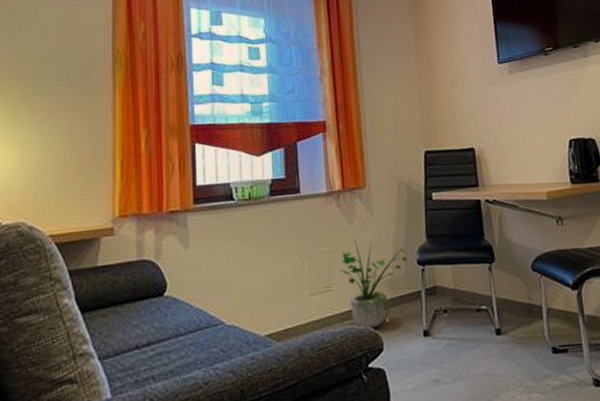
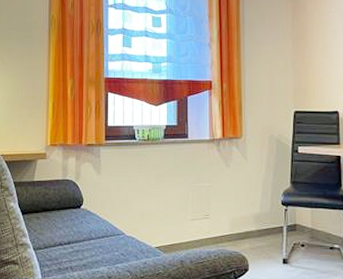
potted plant: present [340,236,409,329] -> none [217,176,274,252]

